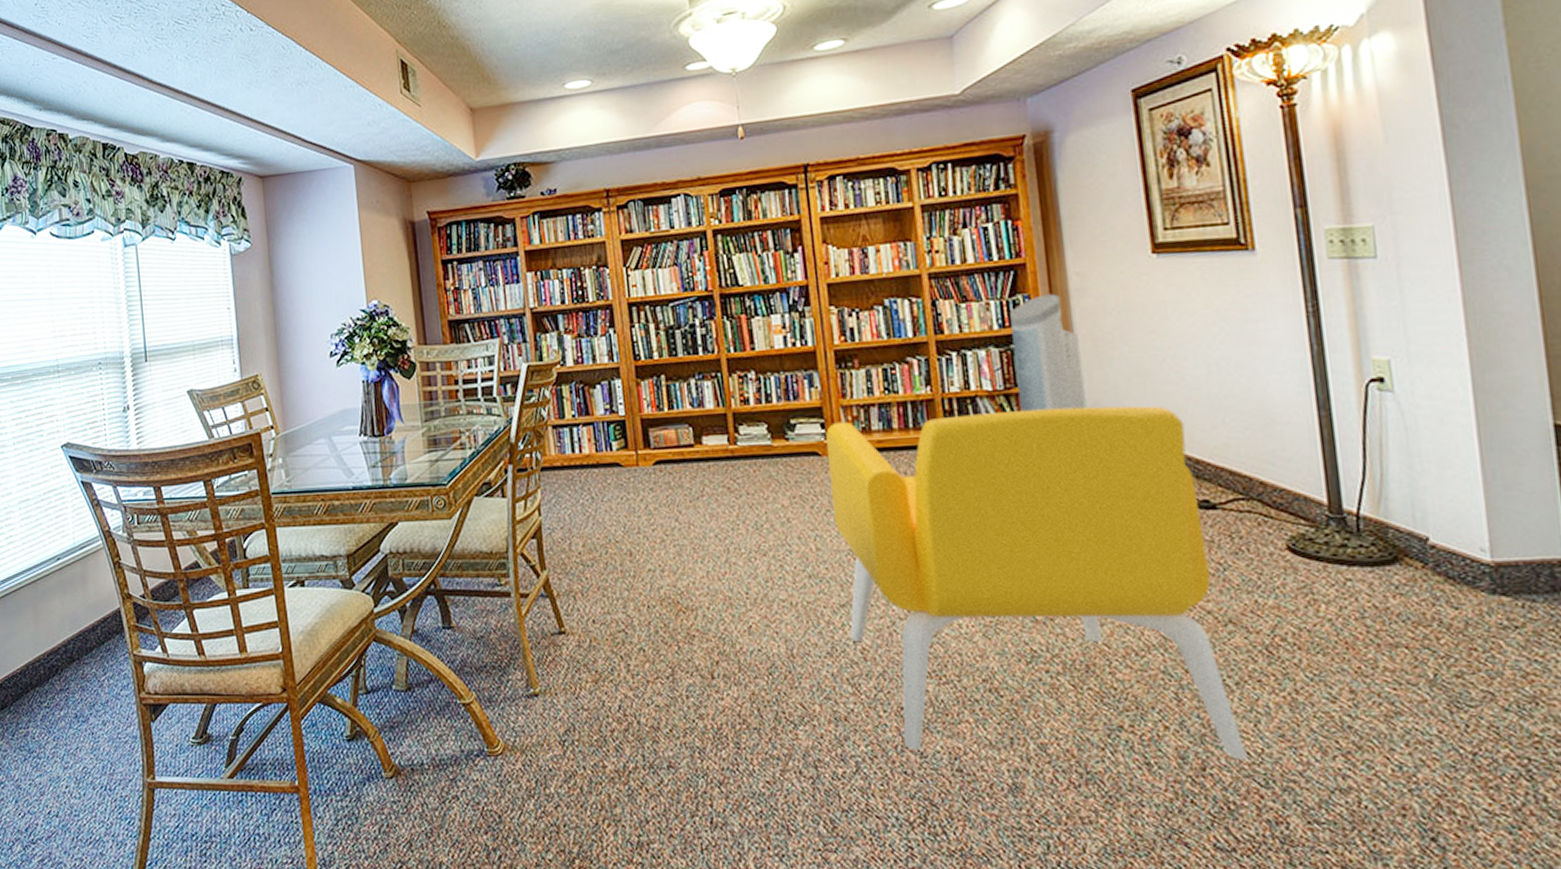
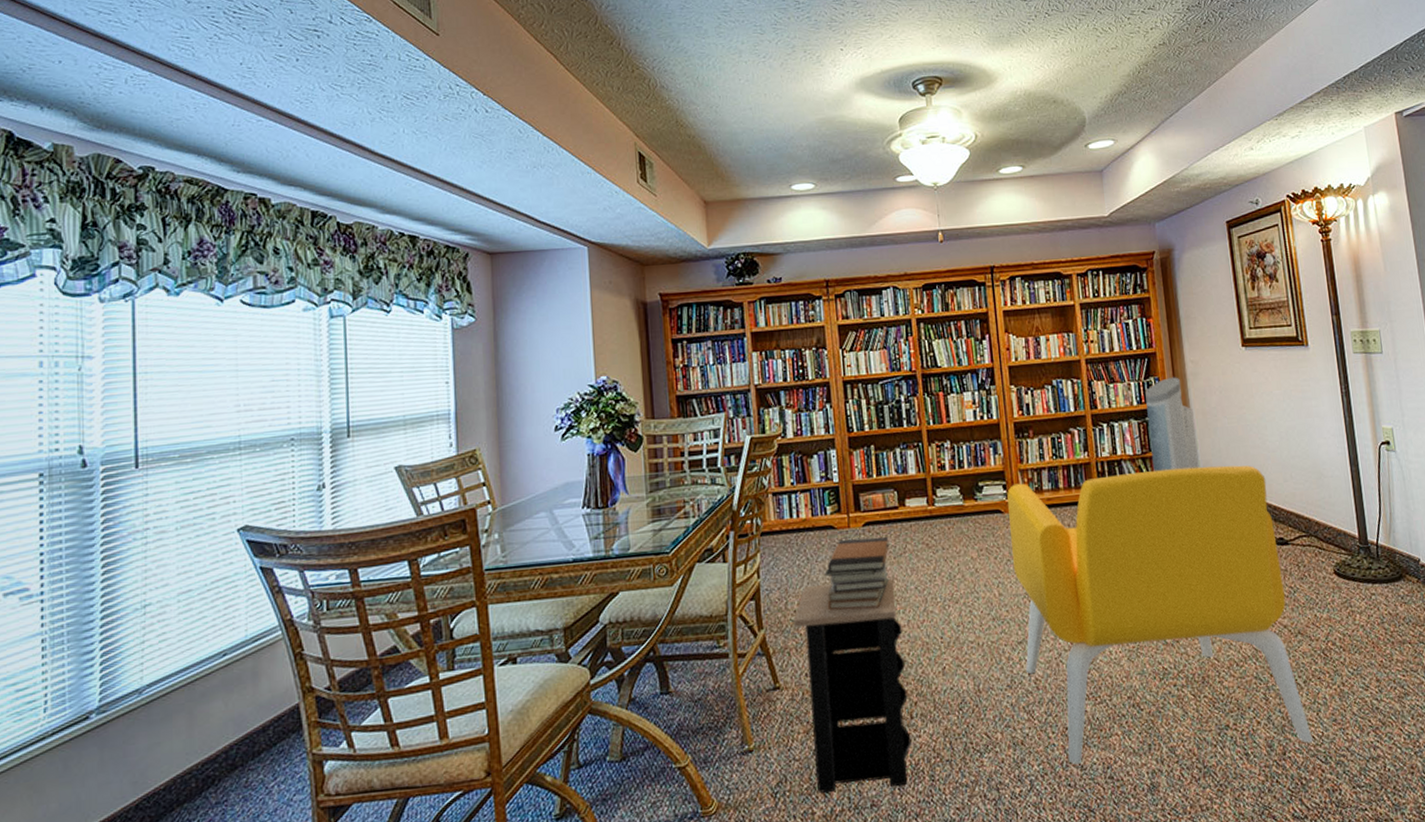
side table: none [577,524,713,750] -> present [793,579,912,794]
book stack: none [611,477,684,556] -> present [824,537,890,611]

